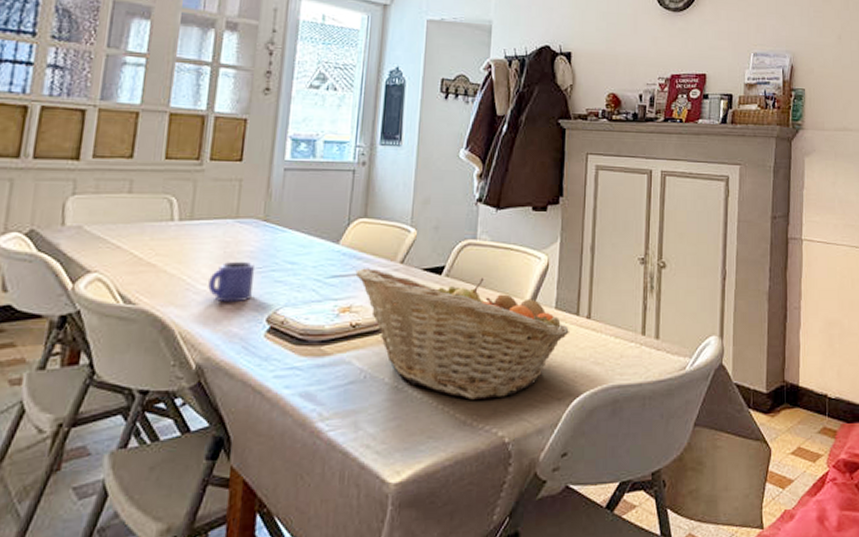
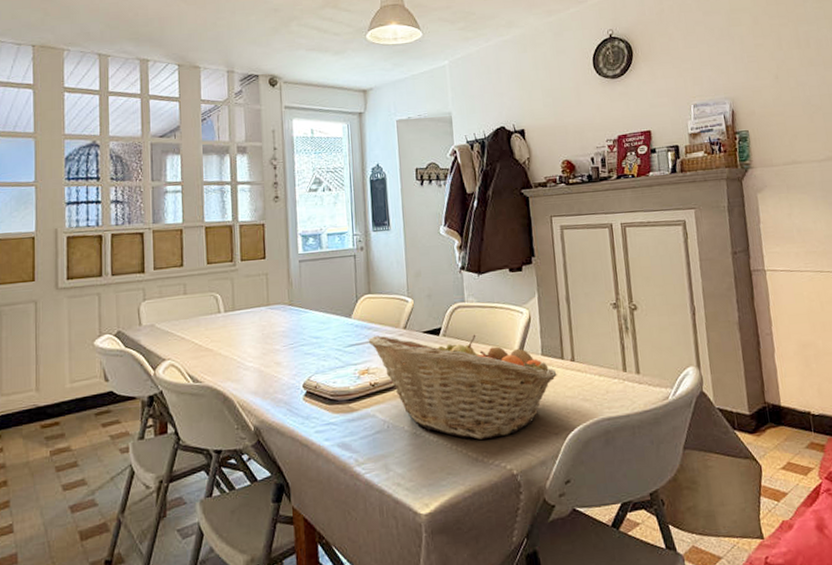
mug: present [208,261,256,303] -> none [254,340,288,375]

